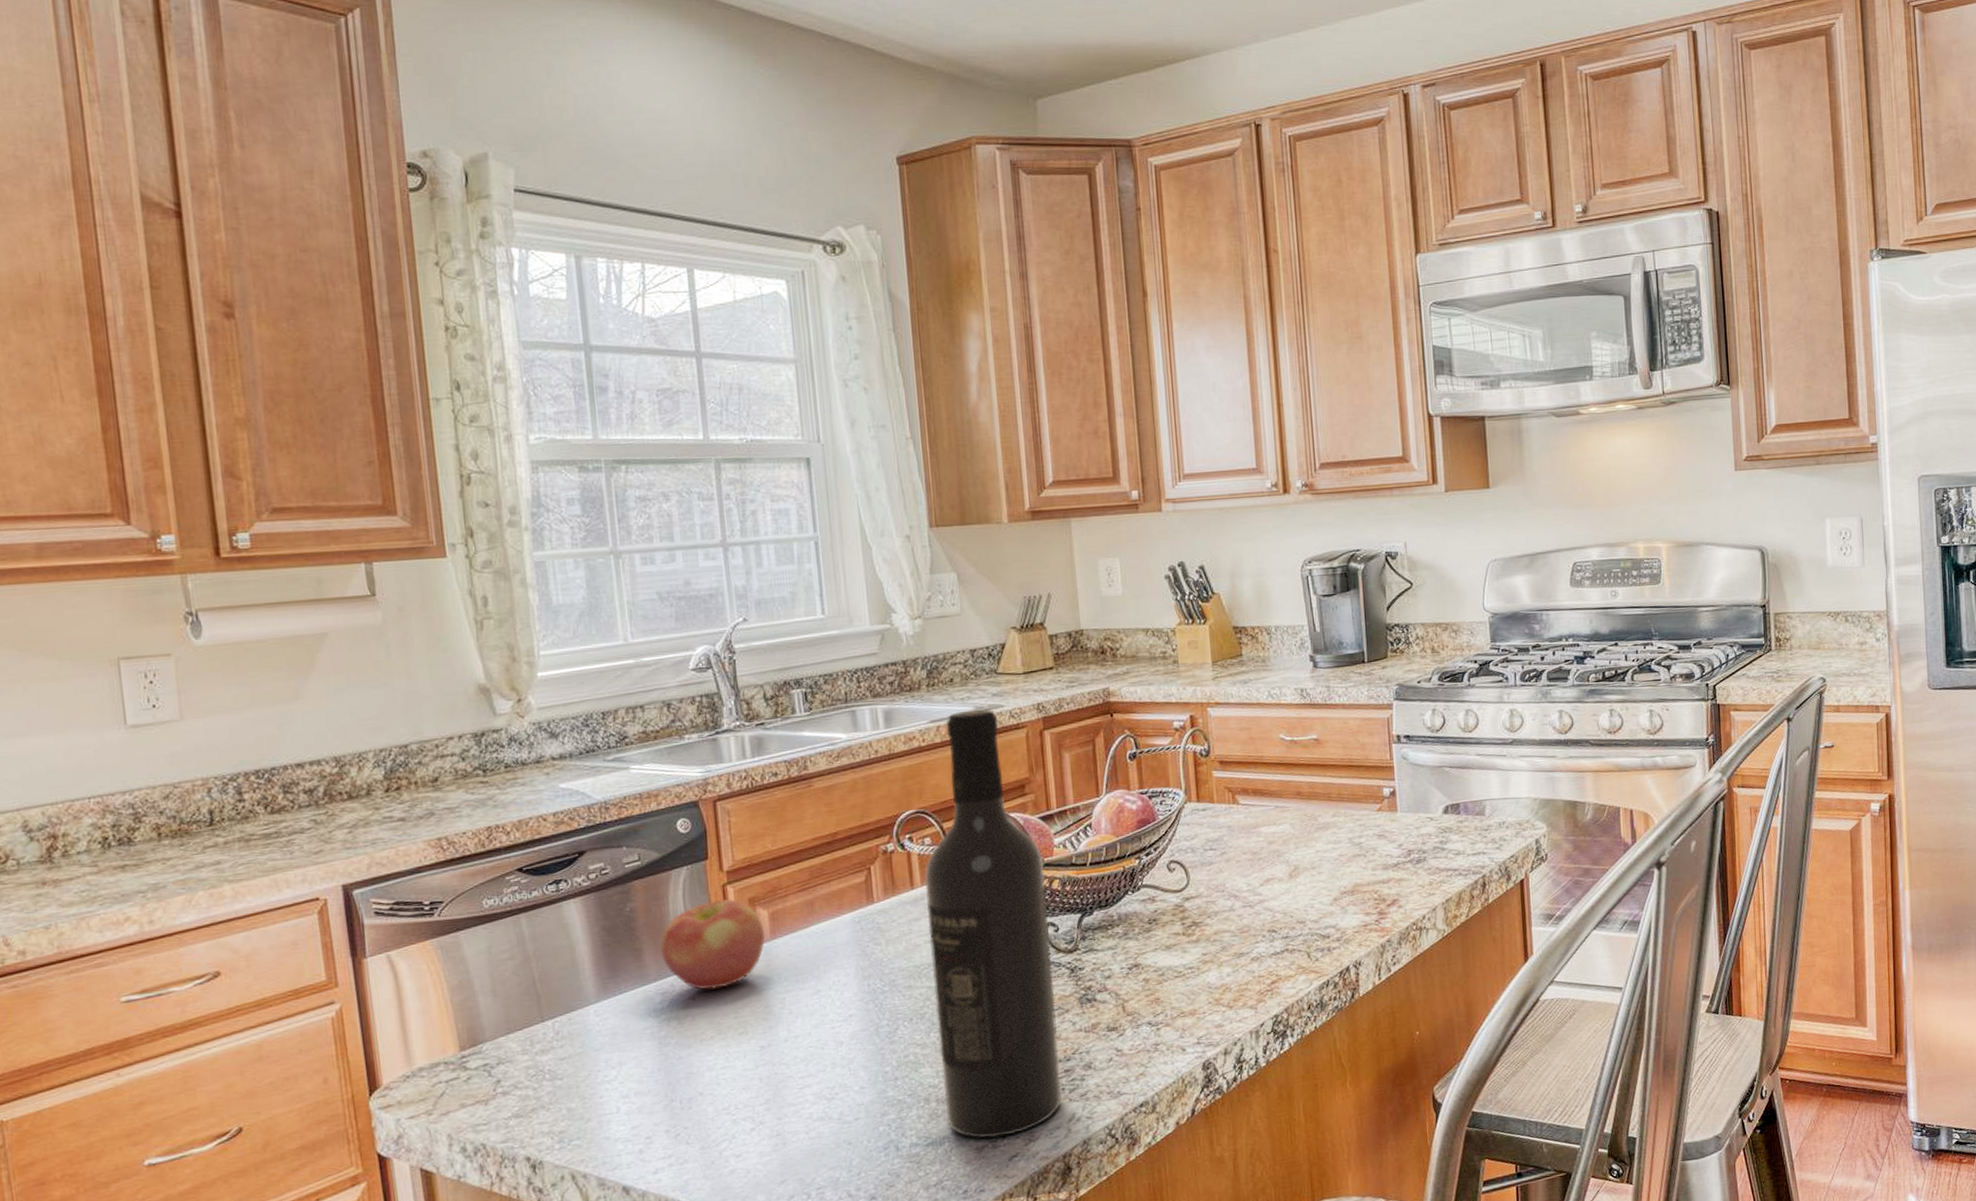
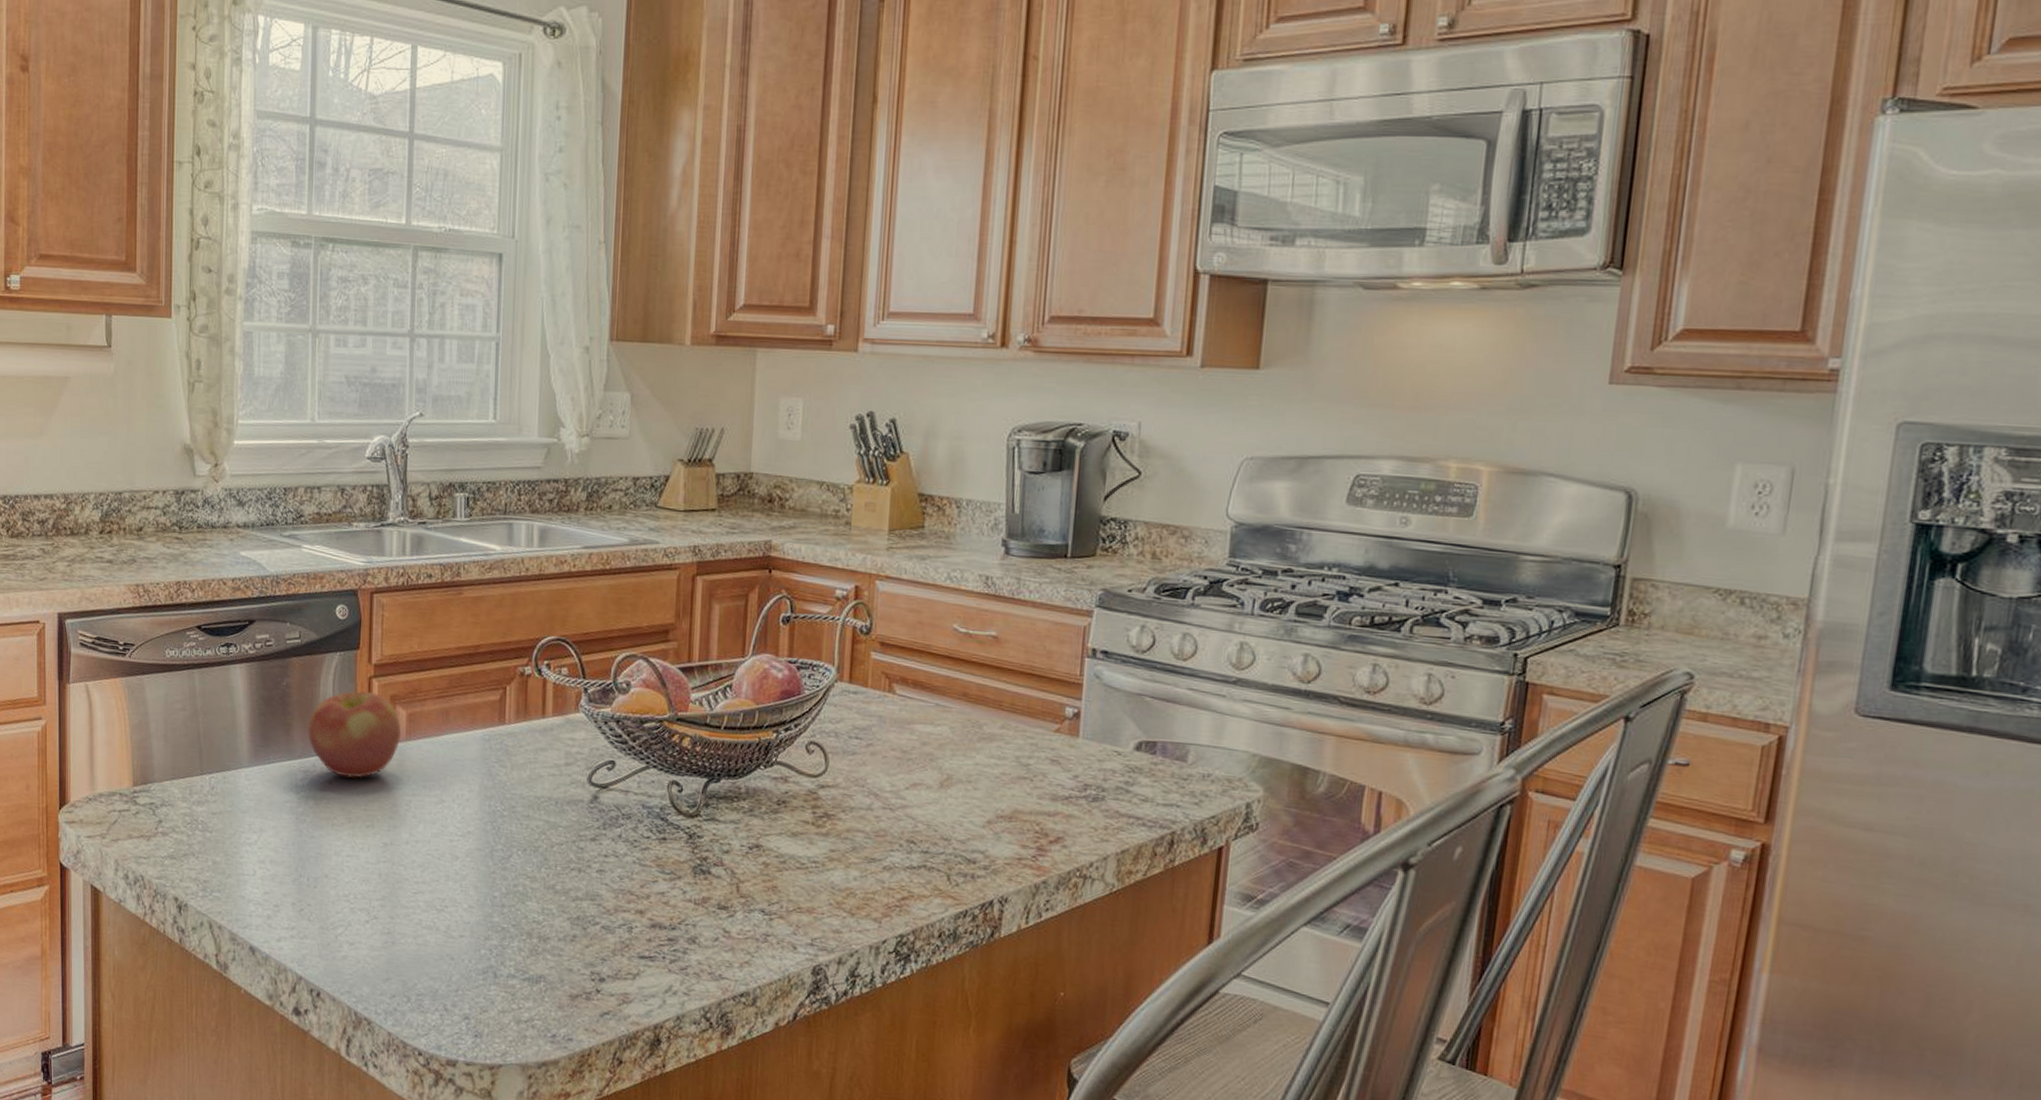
wine bottle: present [924,709,1062,1139] -> none [545,540,678,991]

